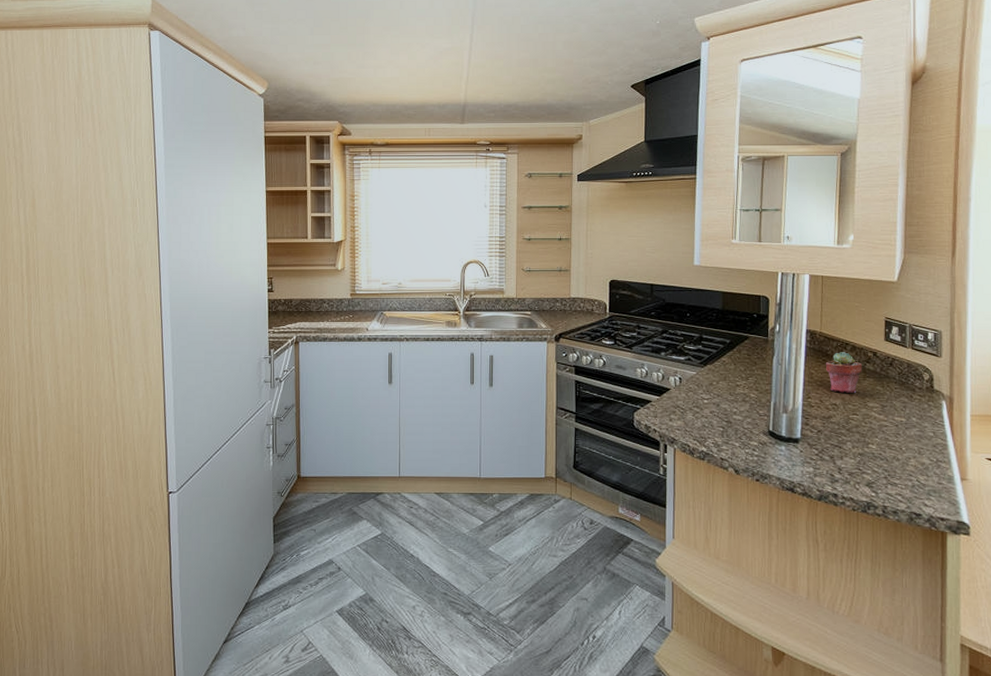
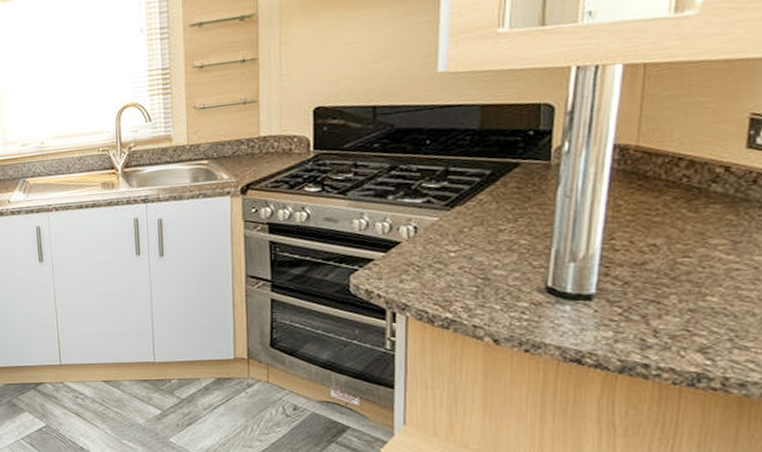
potted succulent: present [825,352,863,393] -> none [641,170,705,229]

